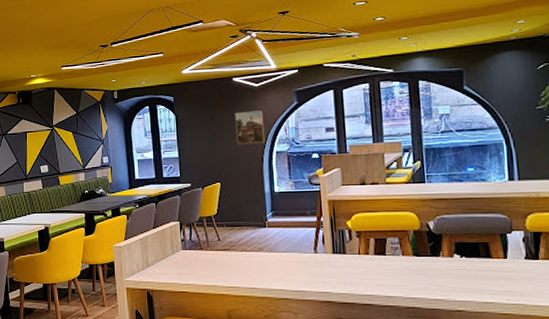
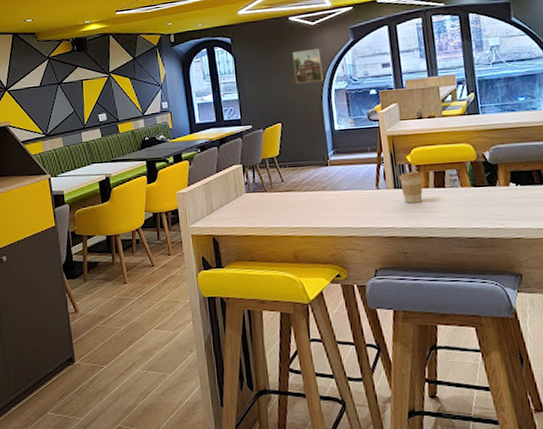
coffee cup: none [338,238,363,269] -> present [399,171,423,204]

